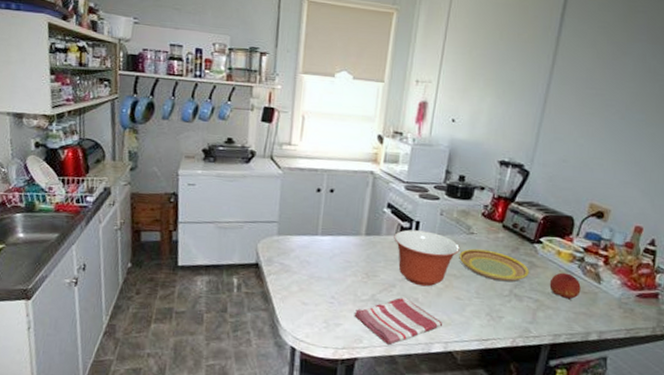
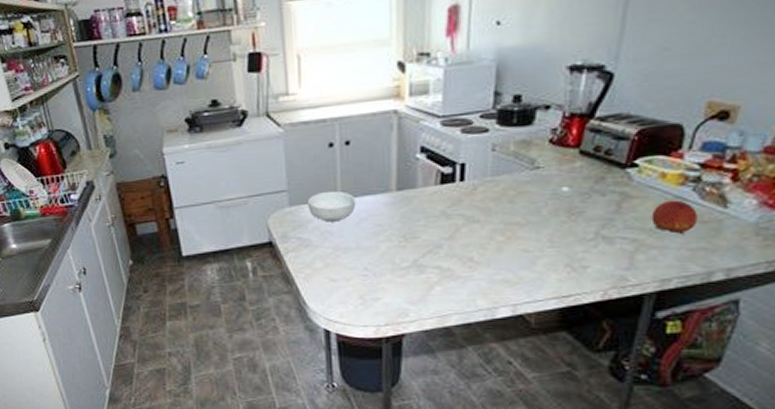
cereal bowl: none [292,227,333,254] -> present [307,190,356,222]
dish towel: present [354,297,442,346] -> none [394,257,507,316]
mixing bowl: present [394,229,460,287] -> none [433,174,522,242]
plate: present [459,248,529,282] -> none [522,185,621,223]

